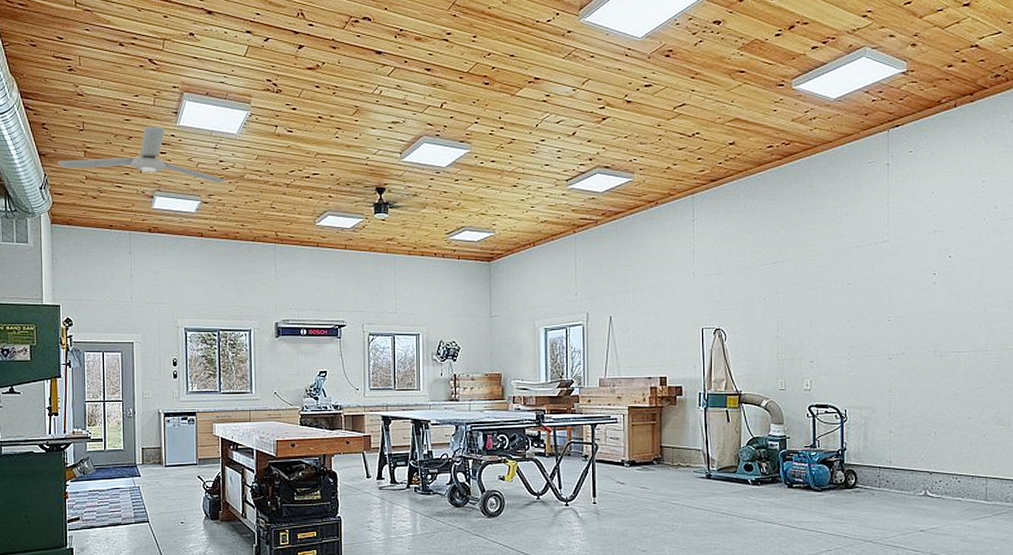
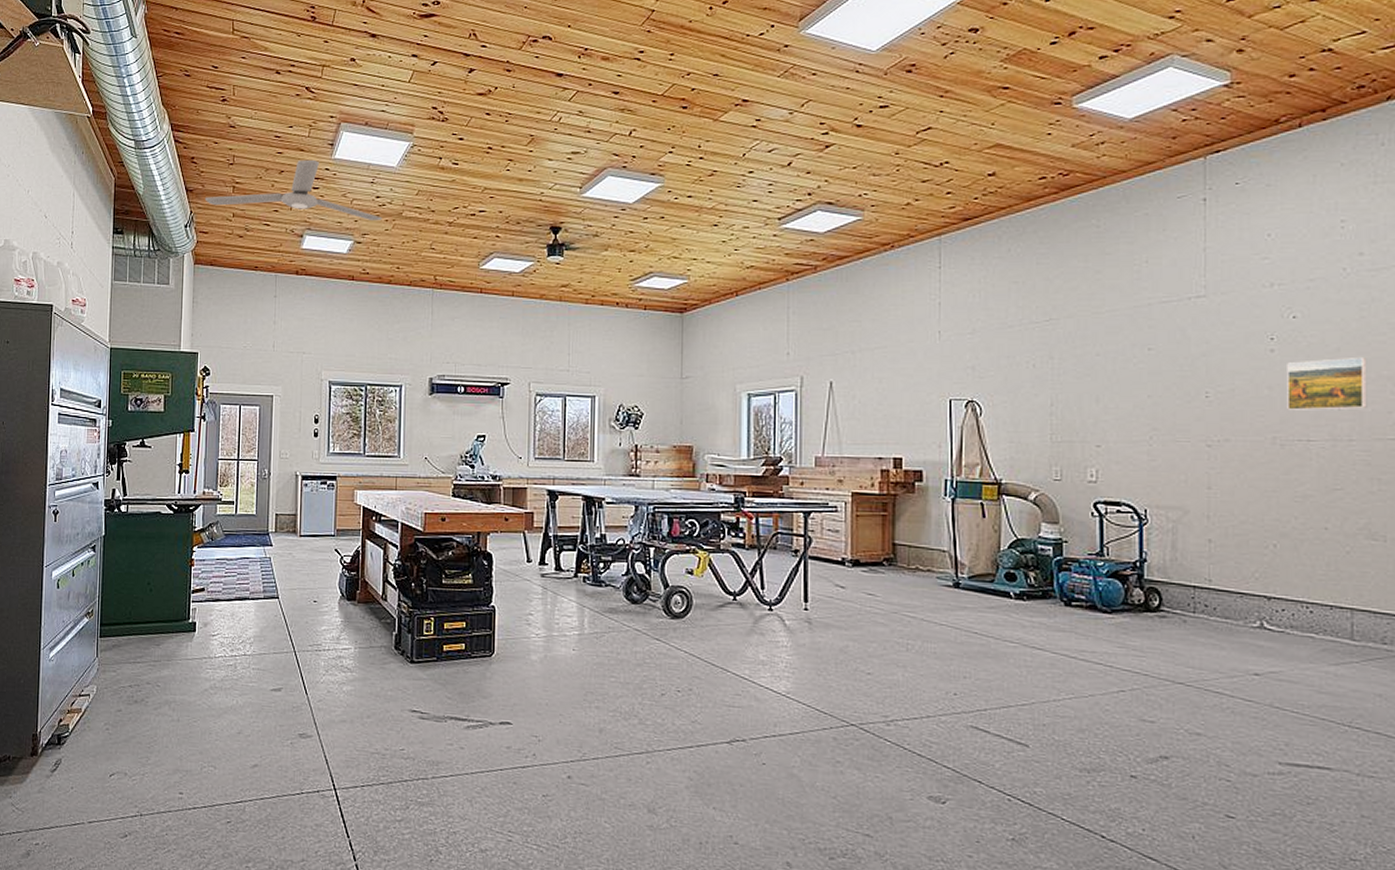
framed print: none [944,286,999,329] -> present [1287,356,1367,410]

